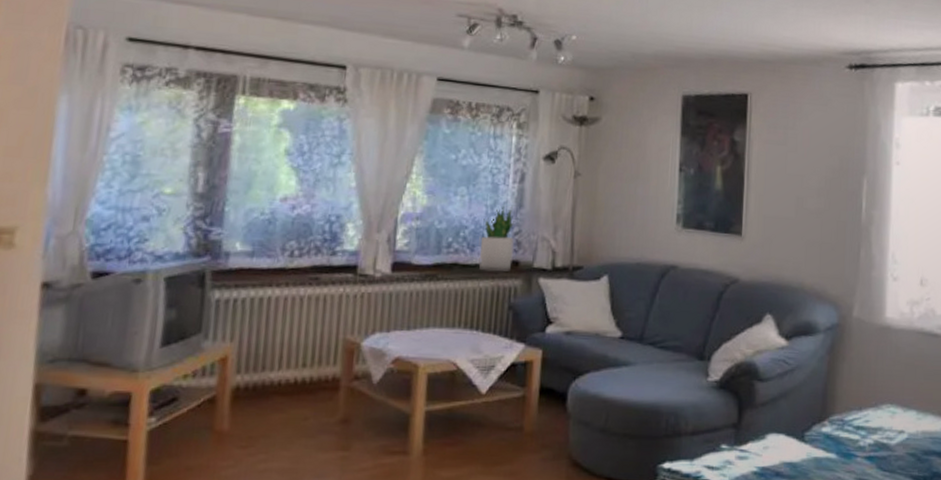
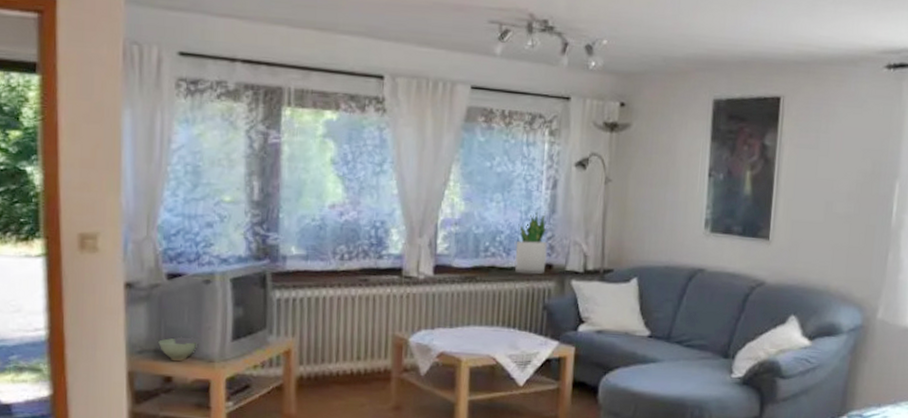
bowl: none [74,344,122,372] -> present [158,337,199,362]

